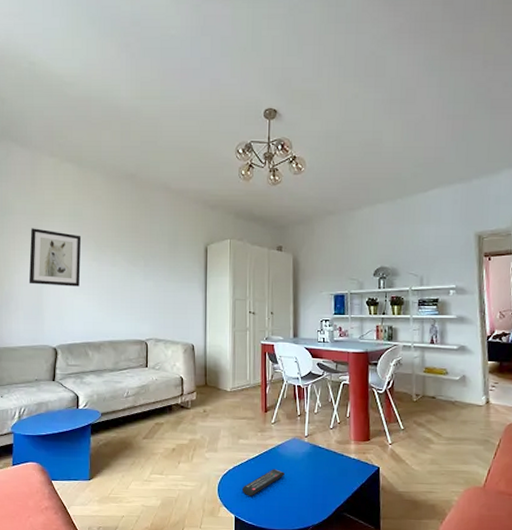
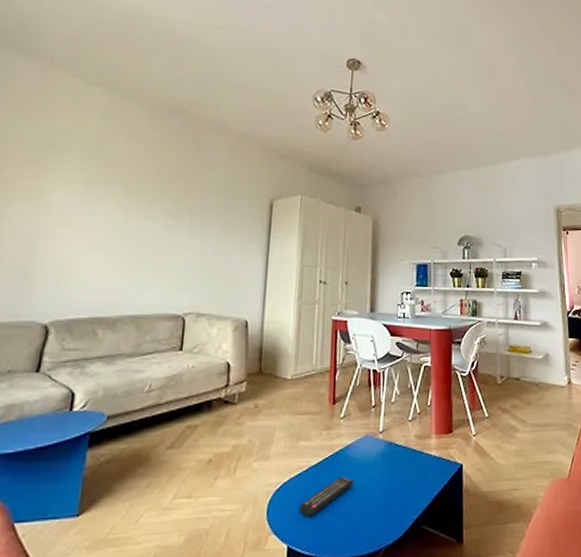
wall art: present [28,228,82,287] -> none [16,162,105,243]

